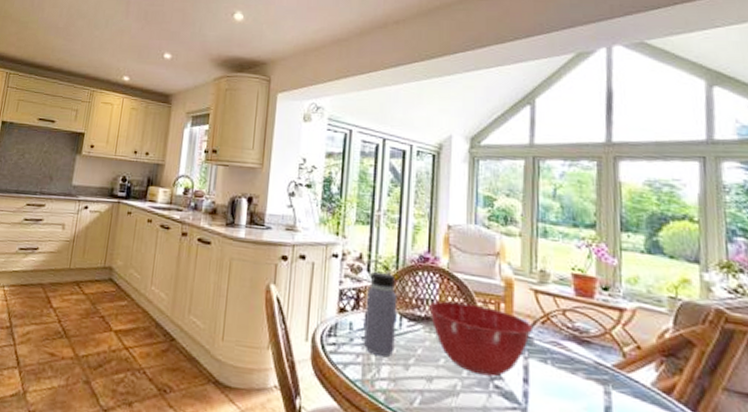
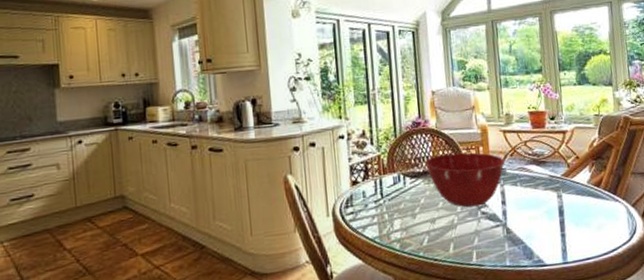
water bottle: present [364,260,397,356] -> none [370,133,403,213]

